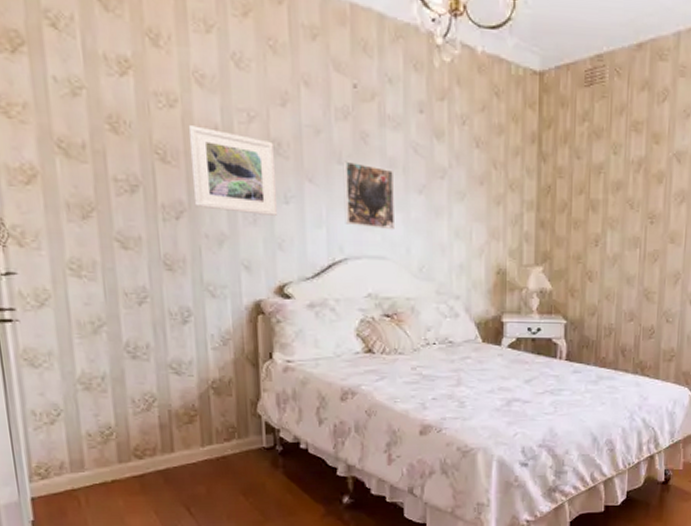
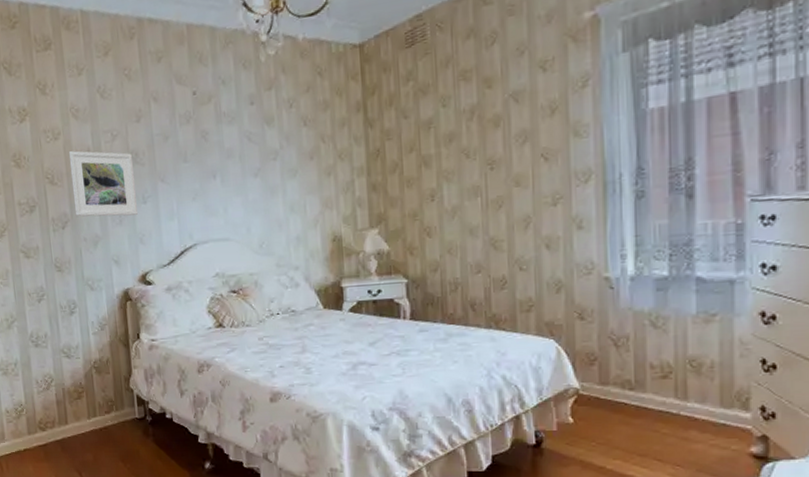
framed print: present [343,161,394,230] -> none [188,158,235,214]

